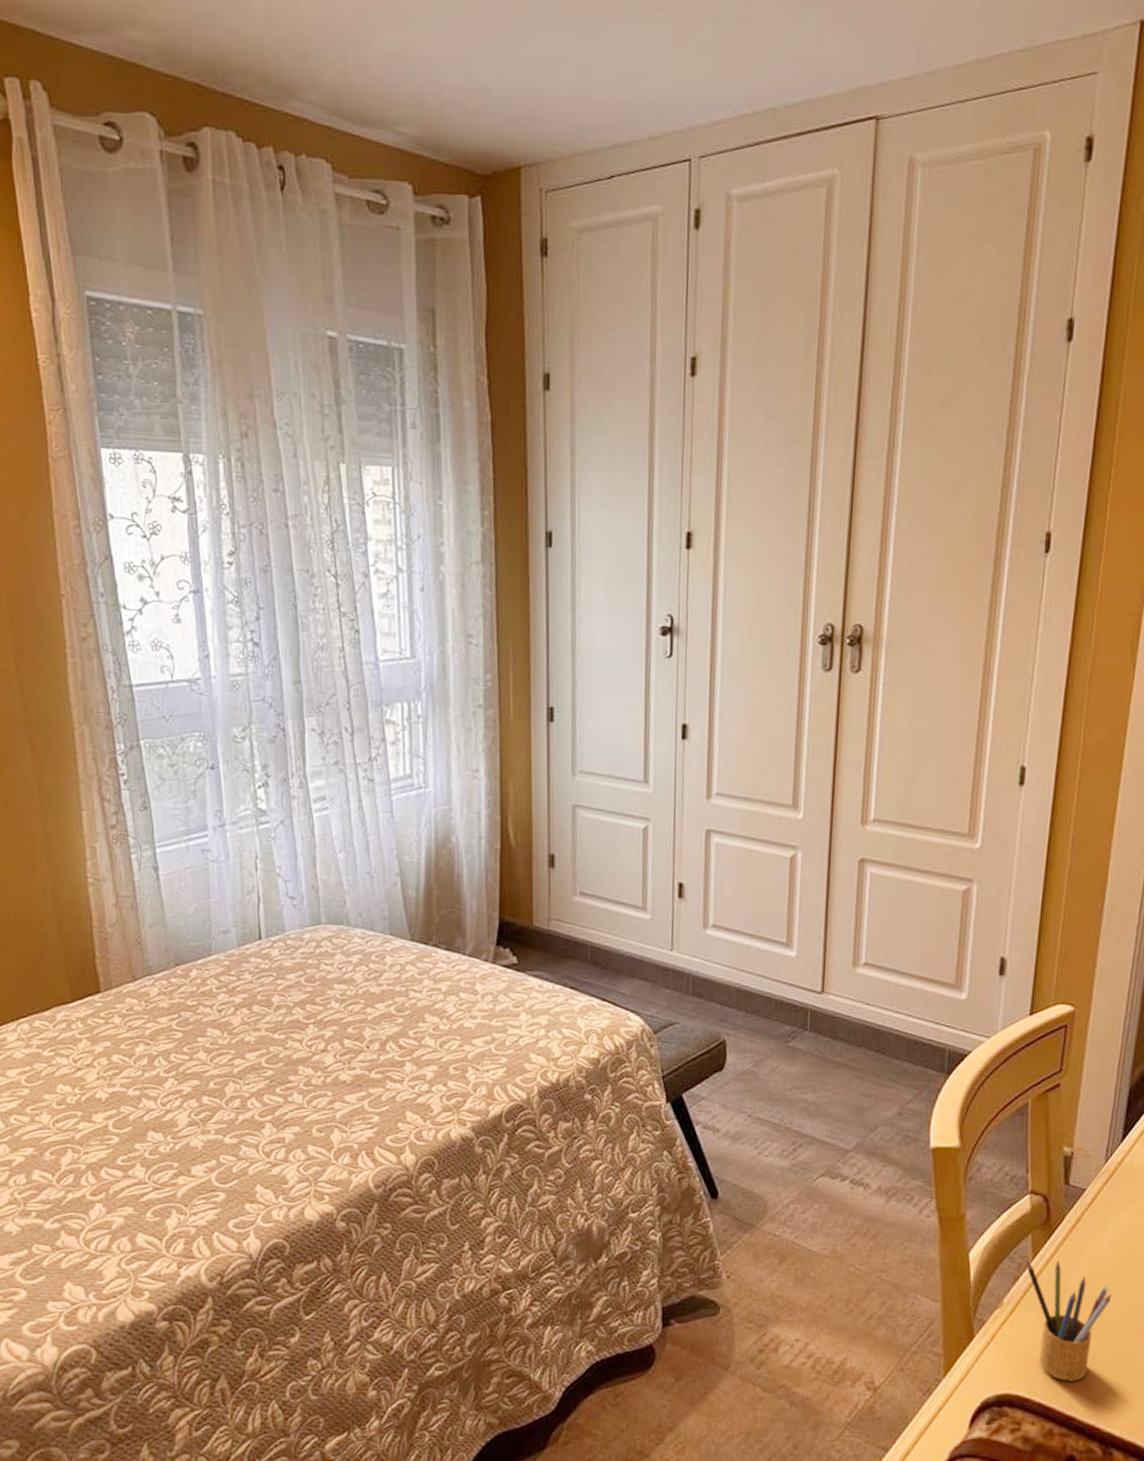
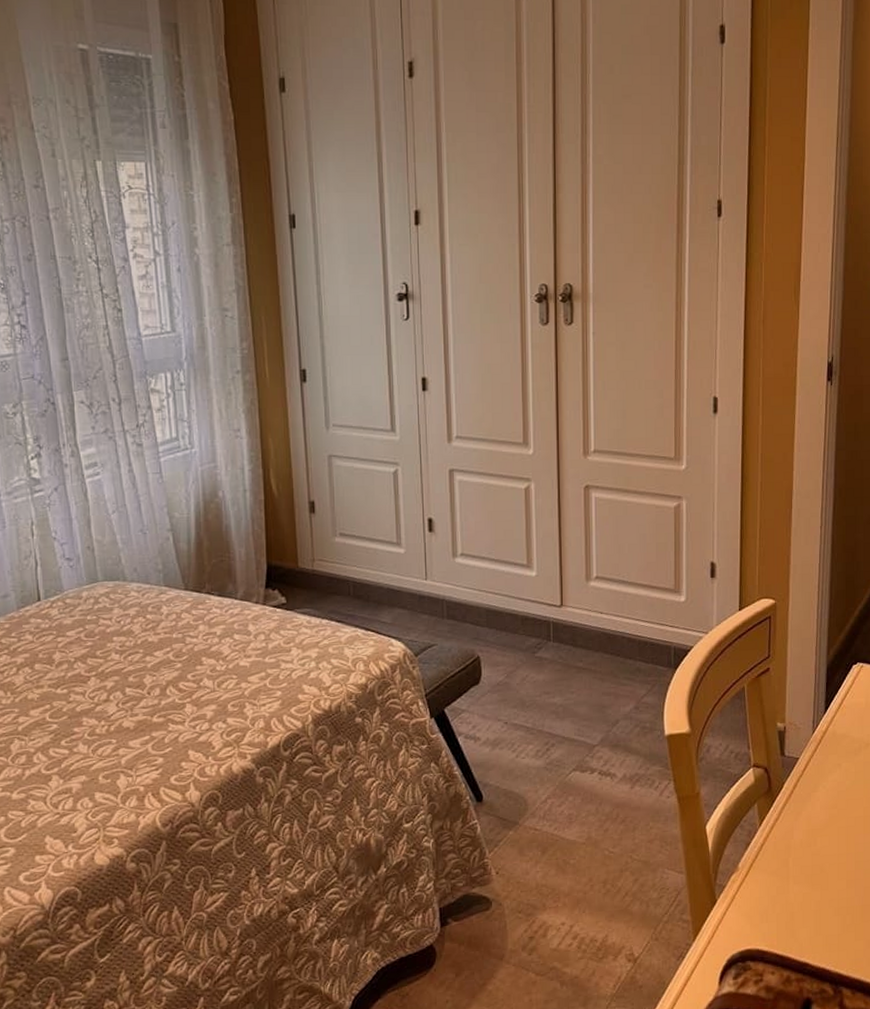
pencil box: present [1026,1260,1112,1381] -> none [755,823,829,932]

